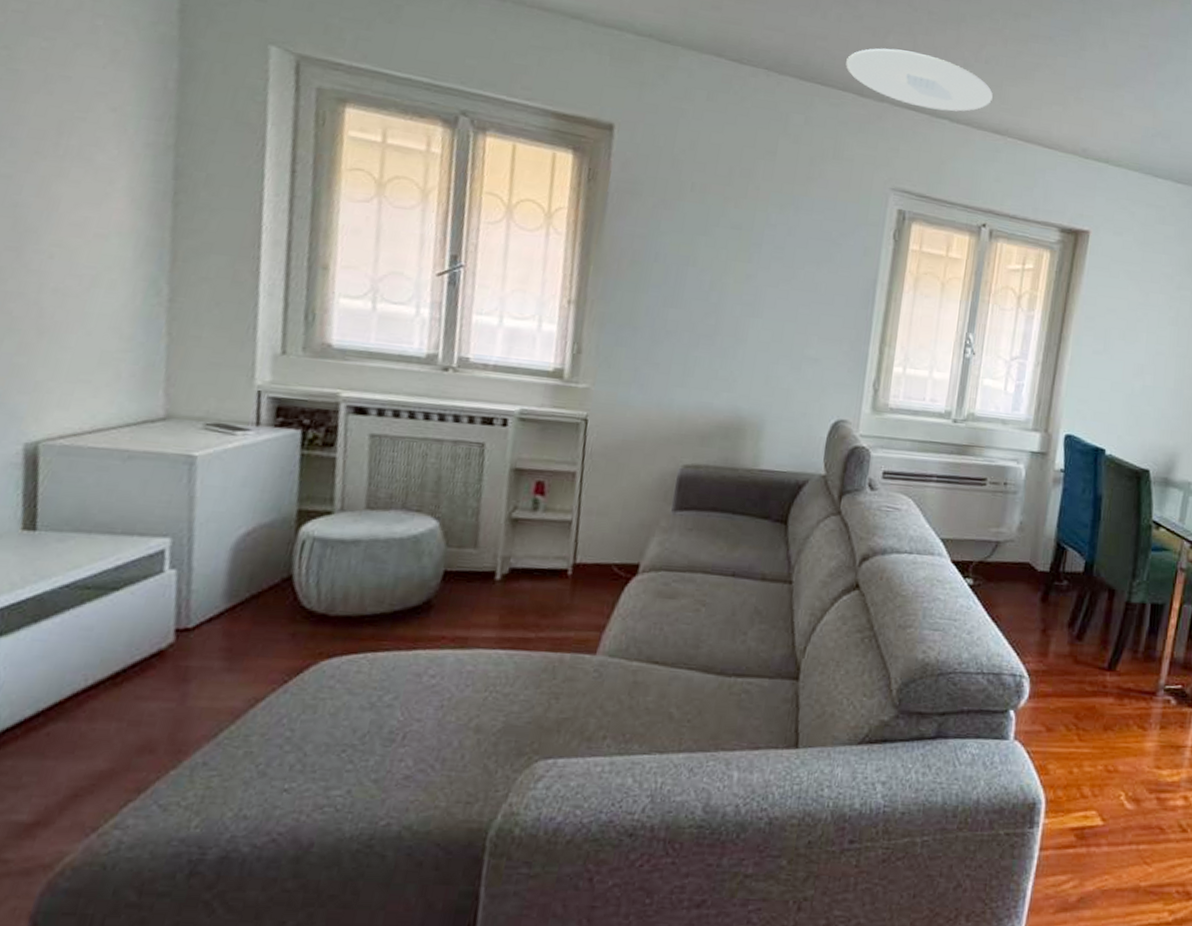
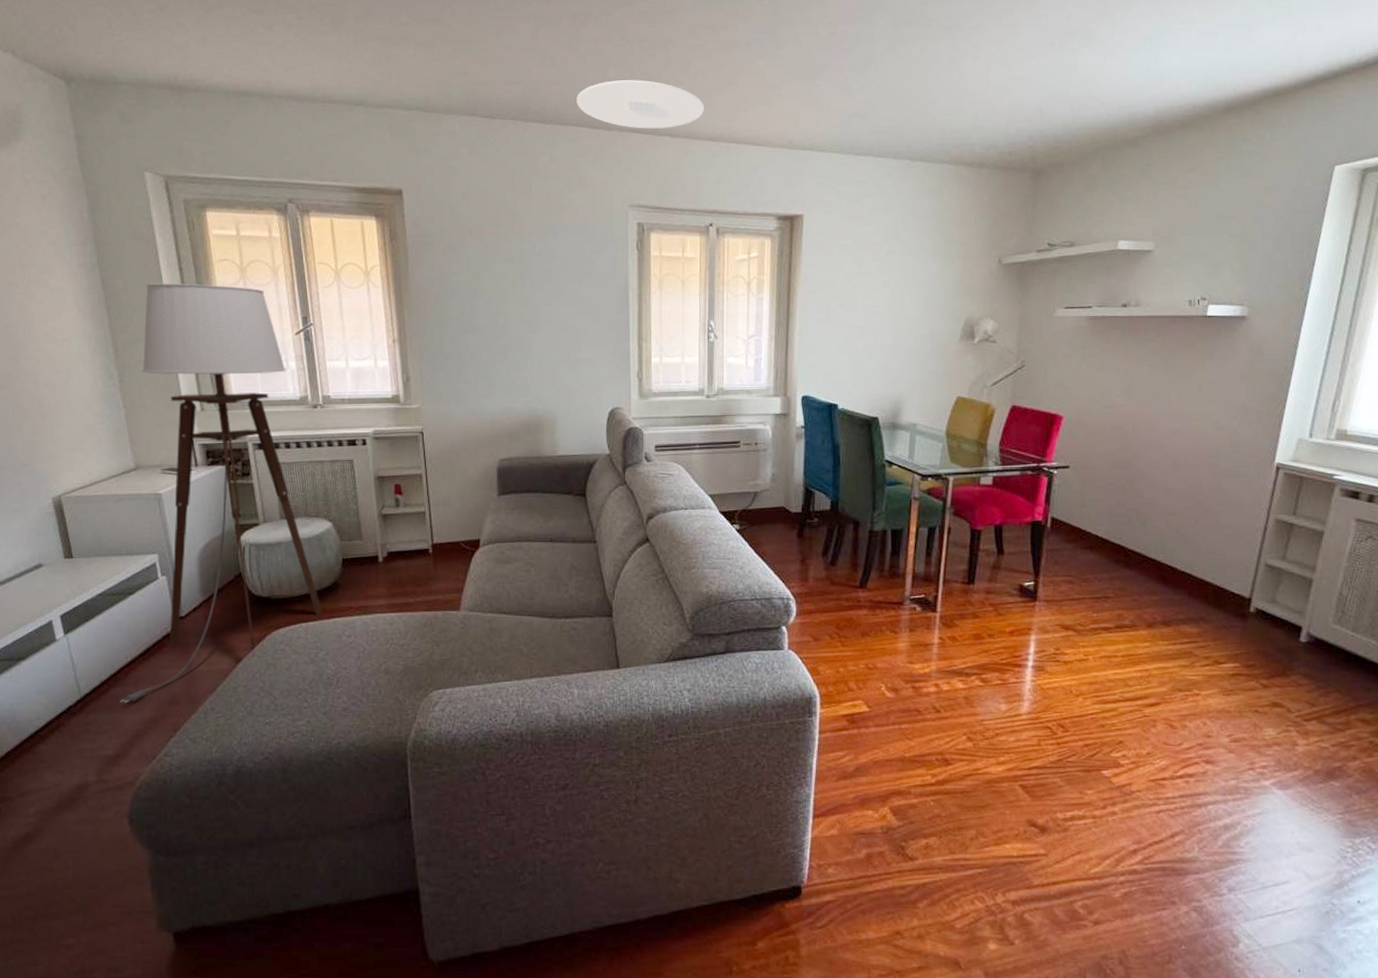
floor lamp: none [58,182,415,747] -> present [119,283,323,704]

